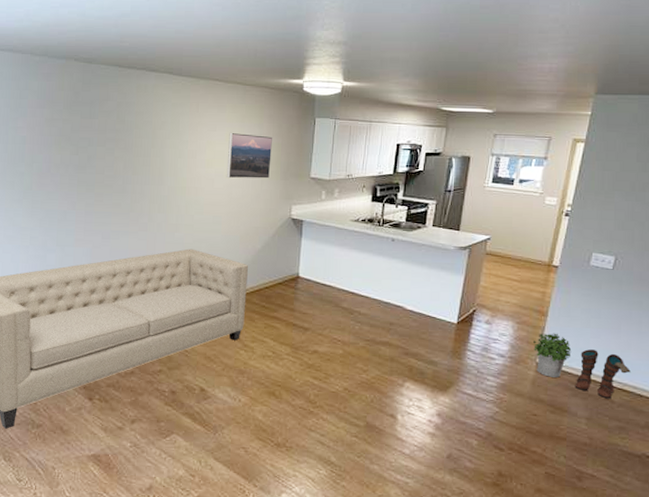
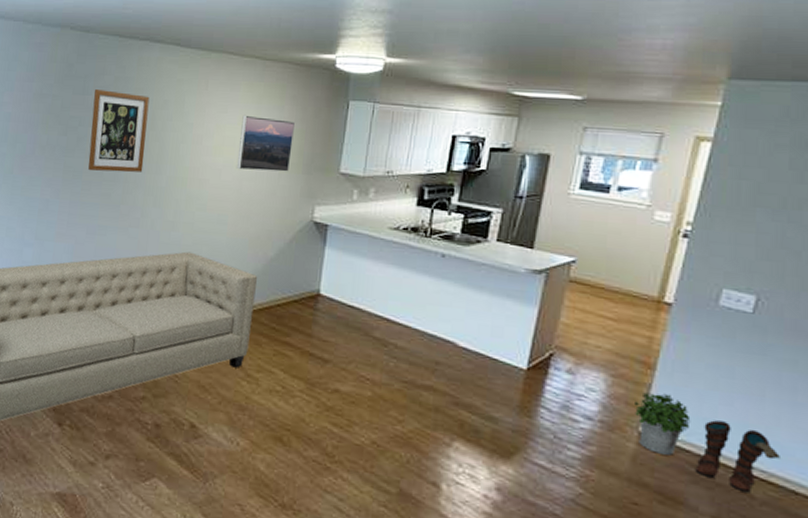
wall art: none [99,114,149,185] -> present [88,89,150,173]

